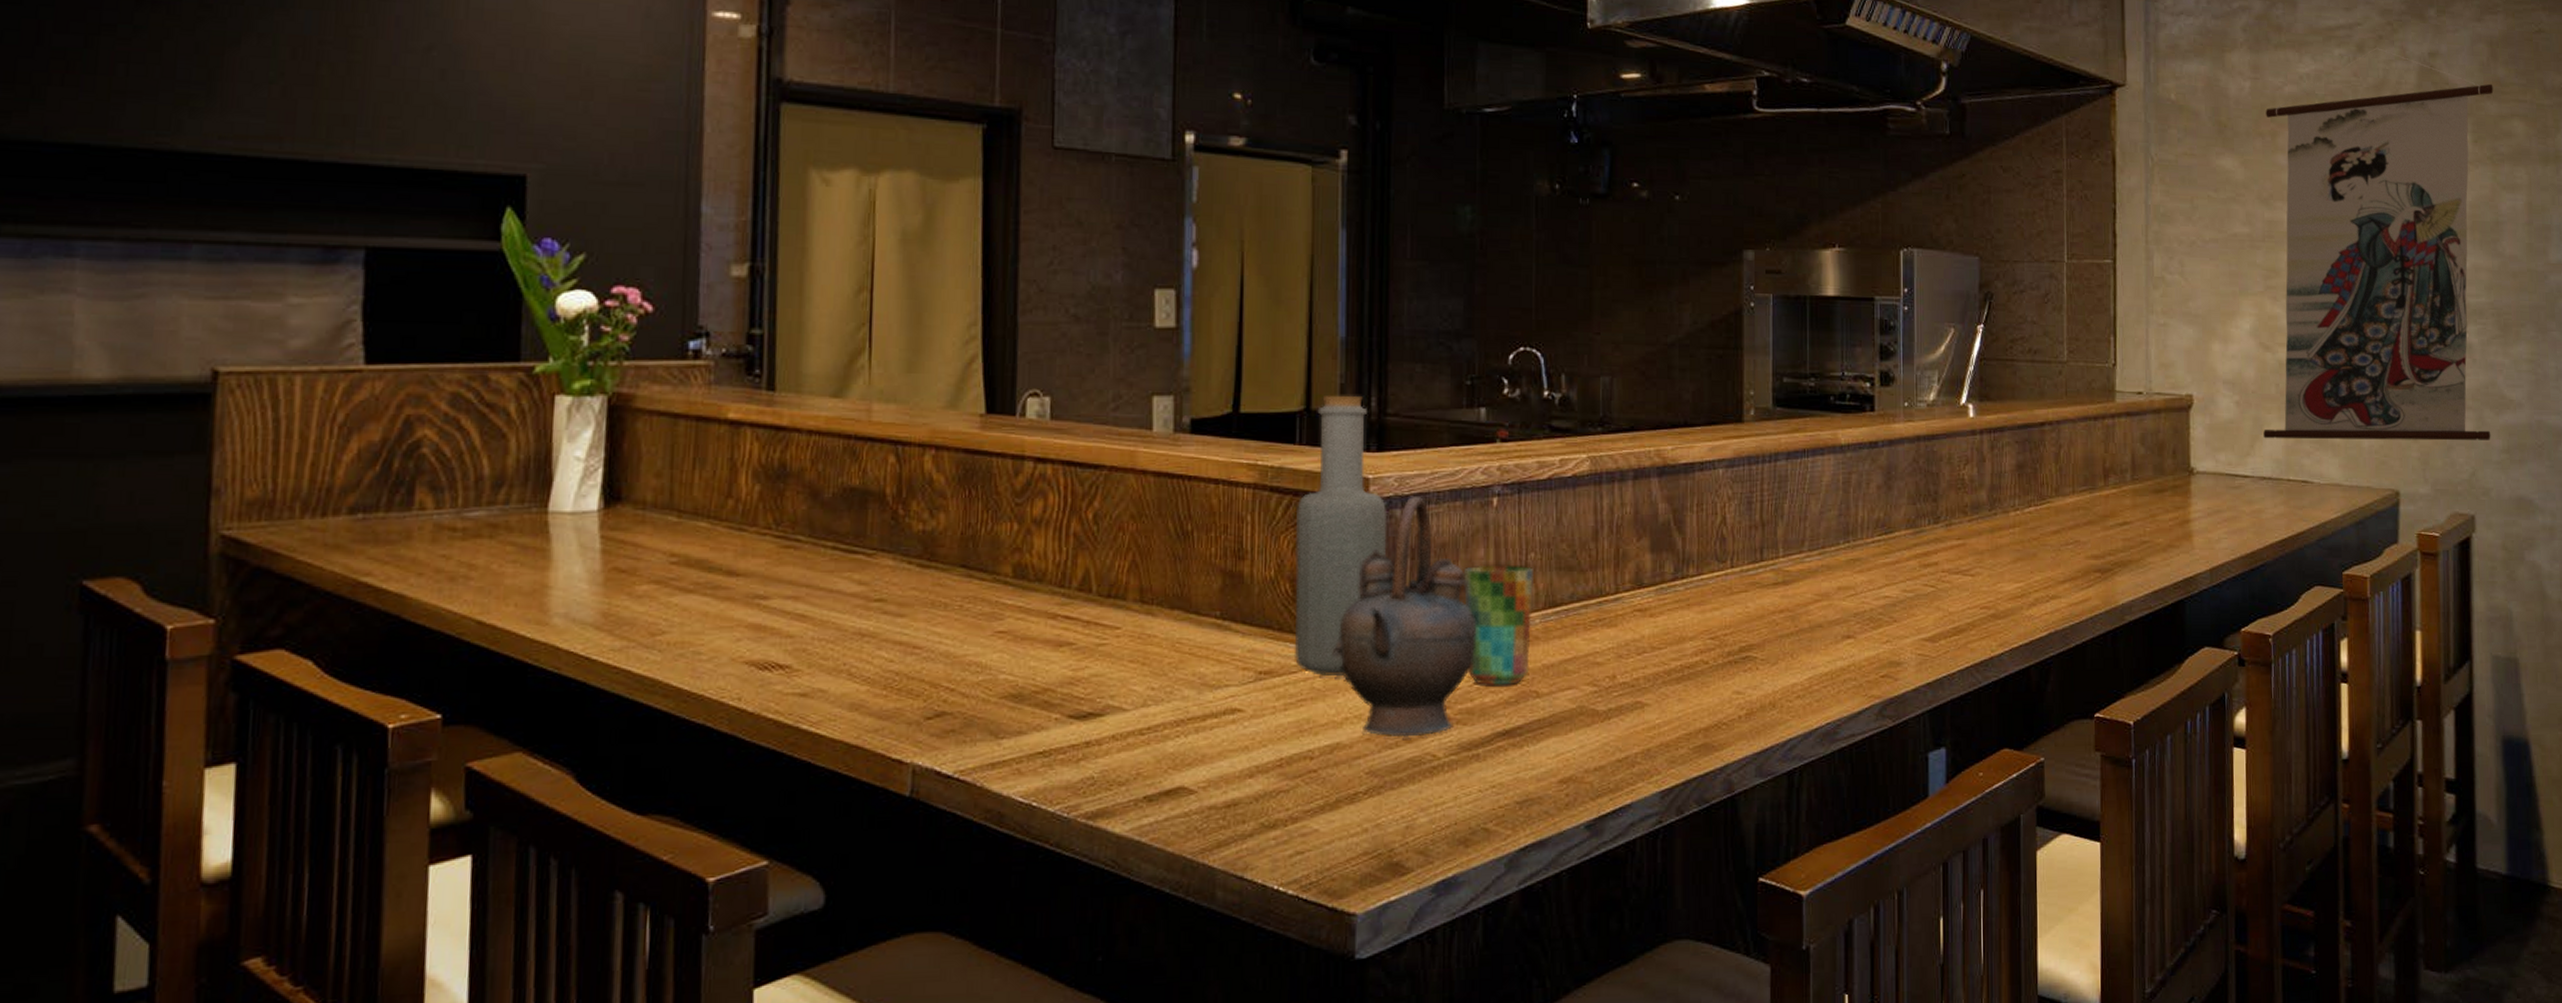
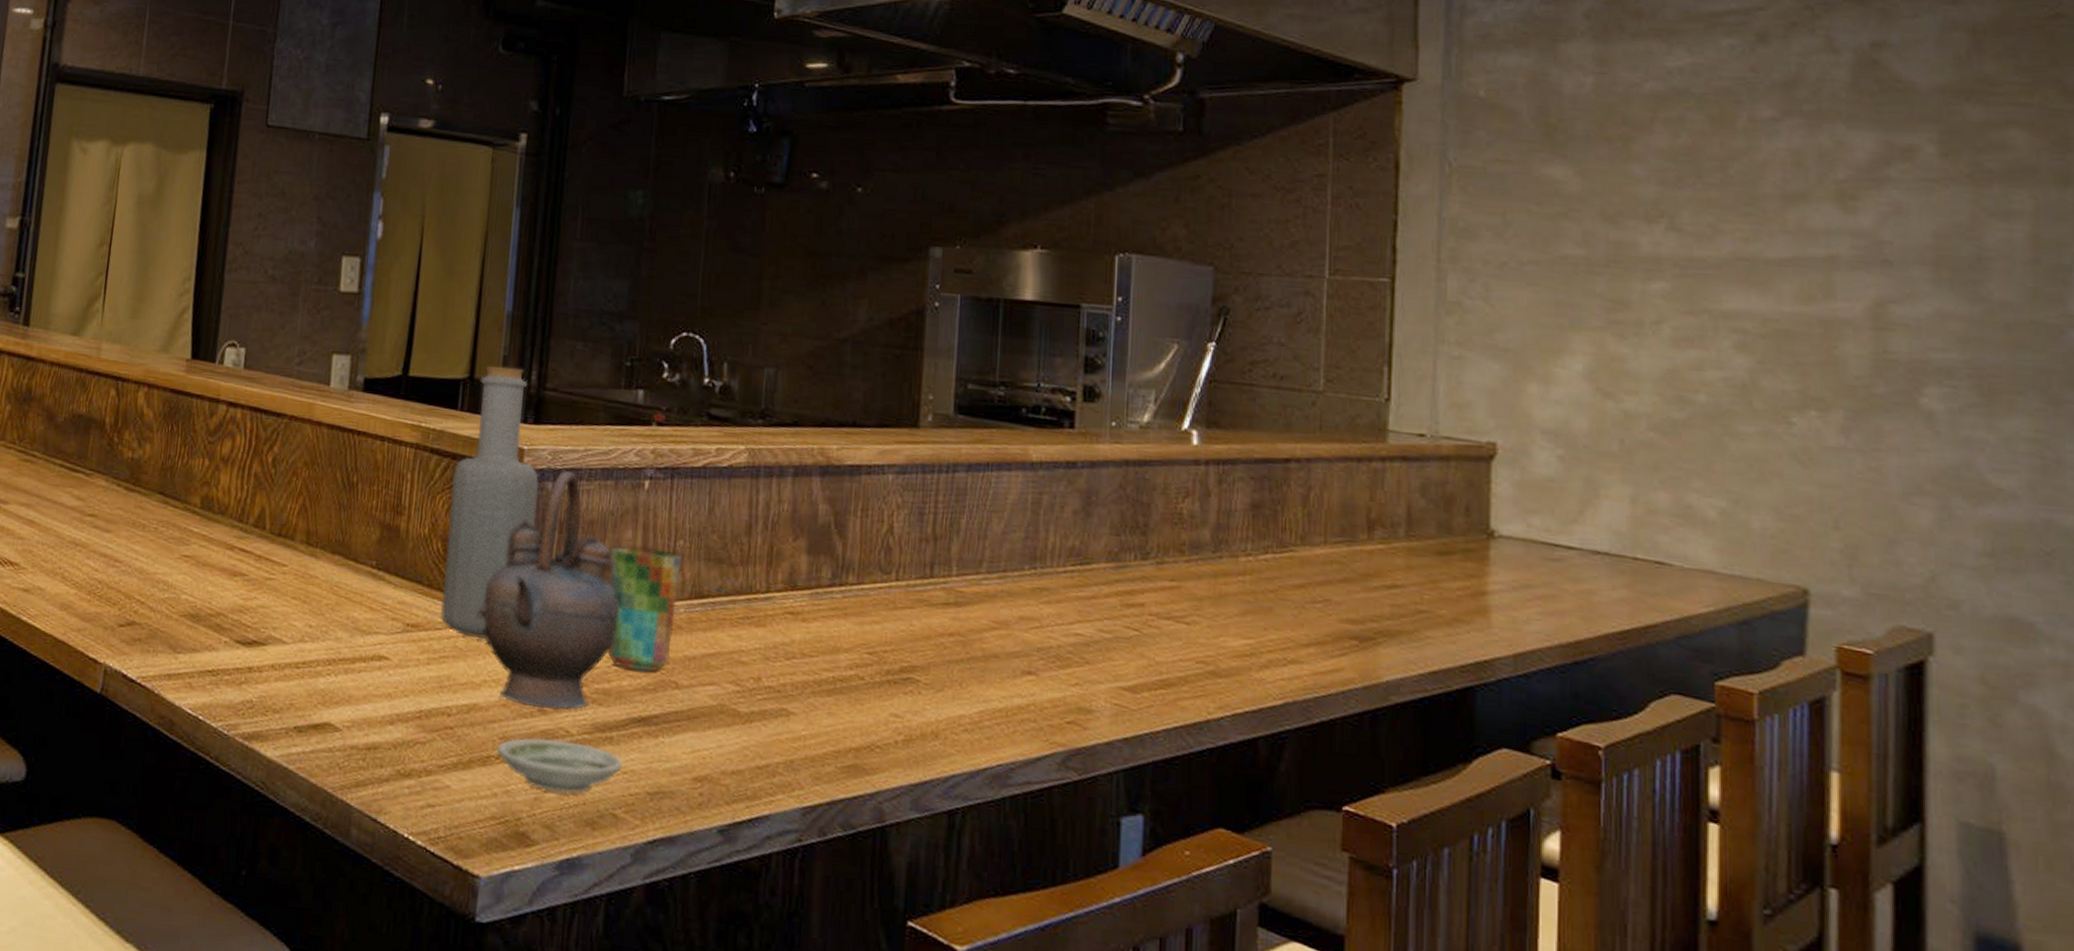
saucer: none [1365,765,1490,817] -> present [497,737,622,794]
wall scroll: present [2263,47,2494,441] -> none [1599,37,1977,538]

